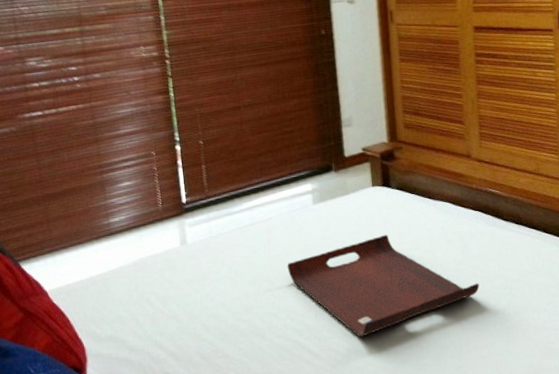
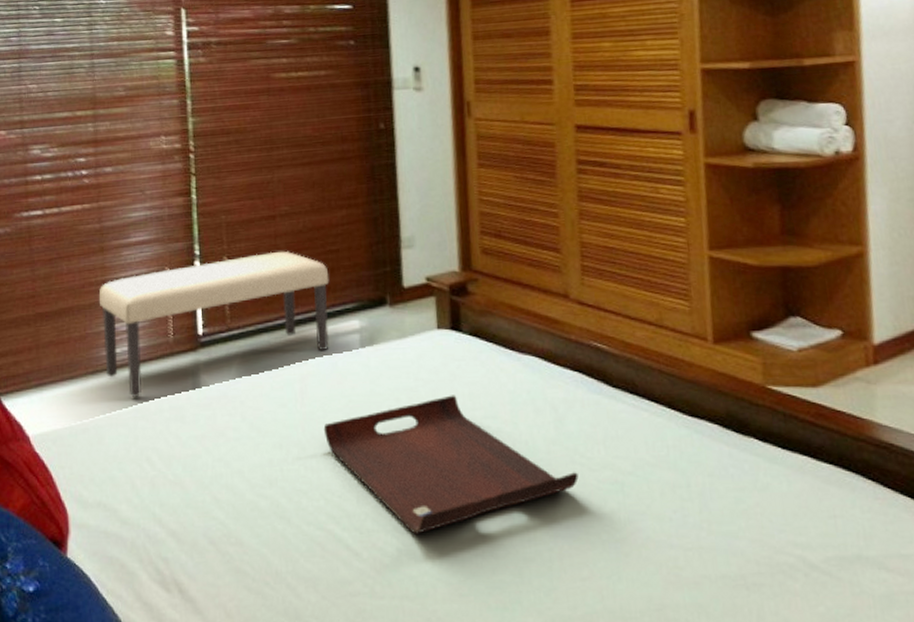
bench: none [97,133,288,255] -> present [98,250,330,397]

